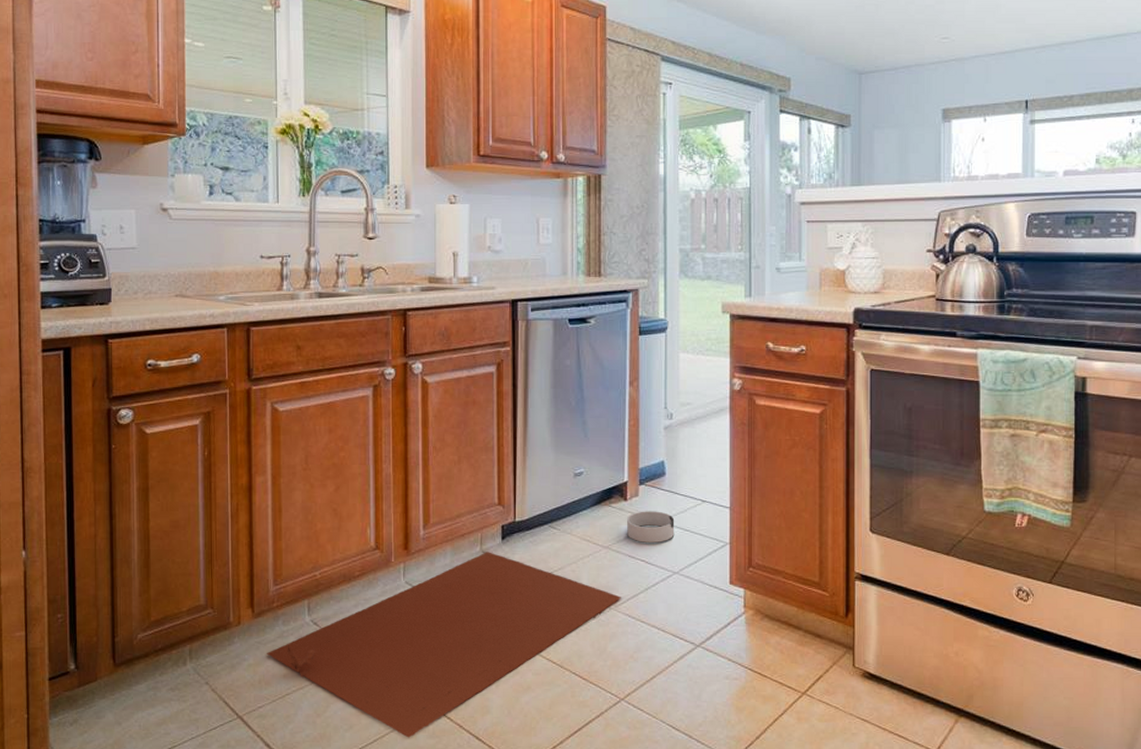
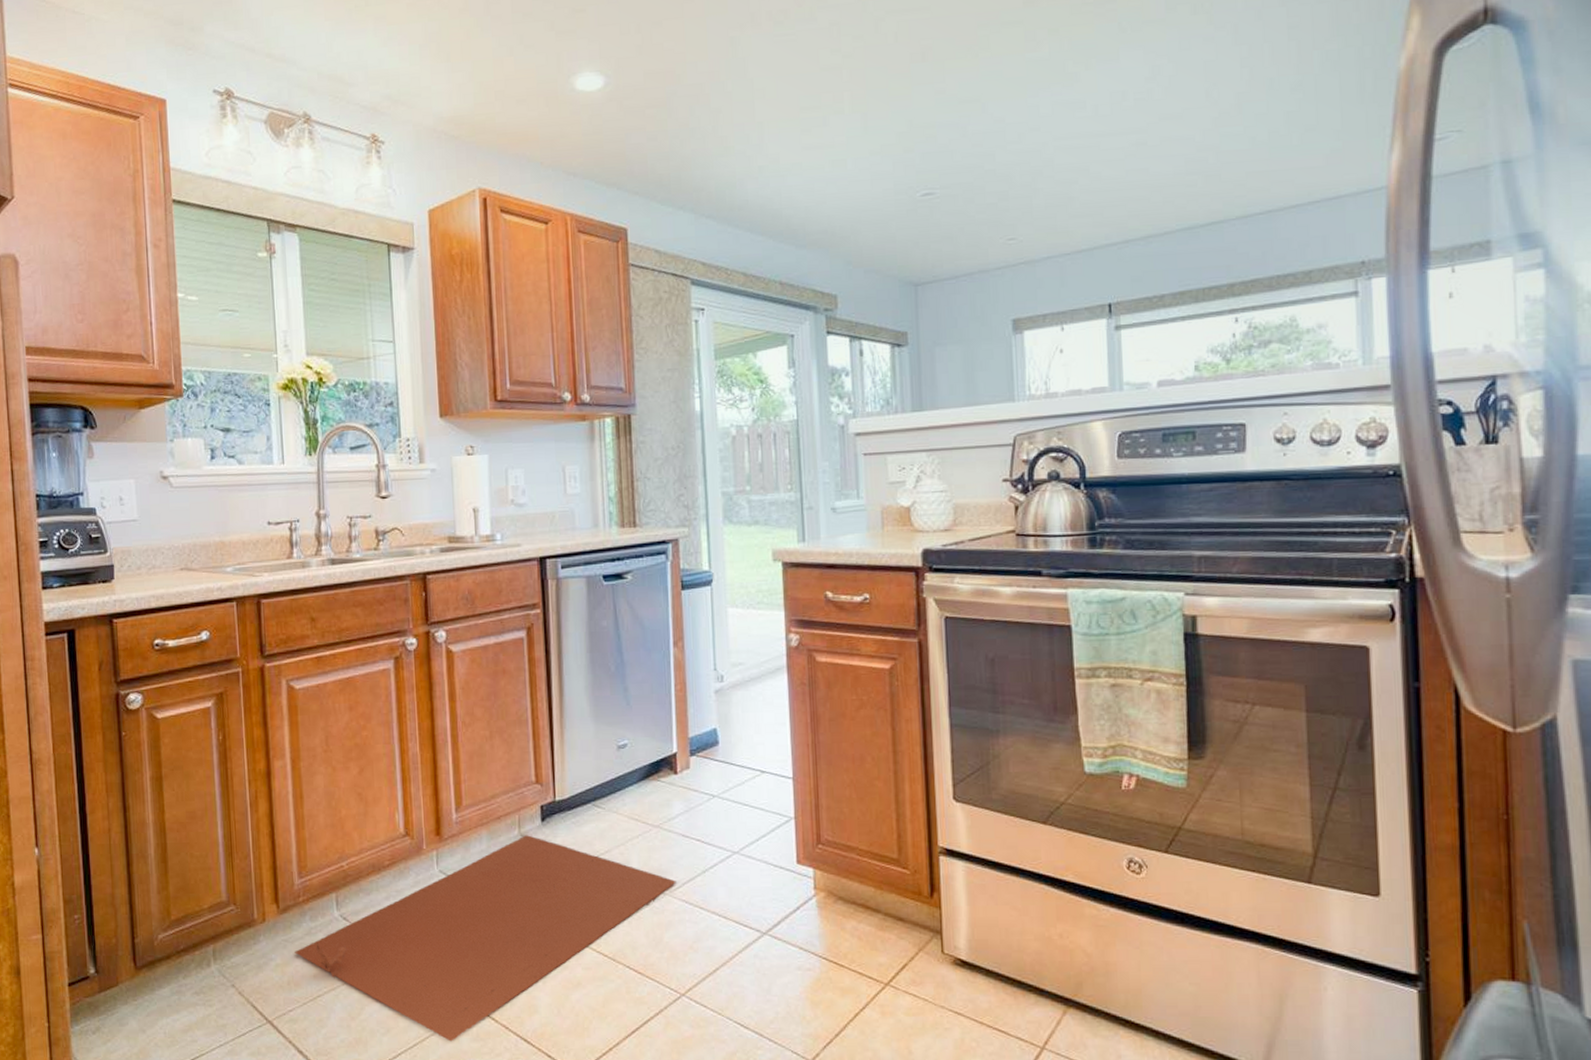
pet bowl: present [627,511,675,544] -> none [678,784,732,821]

